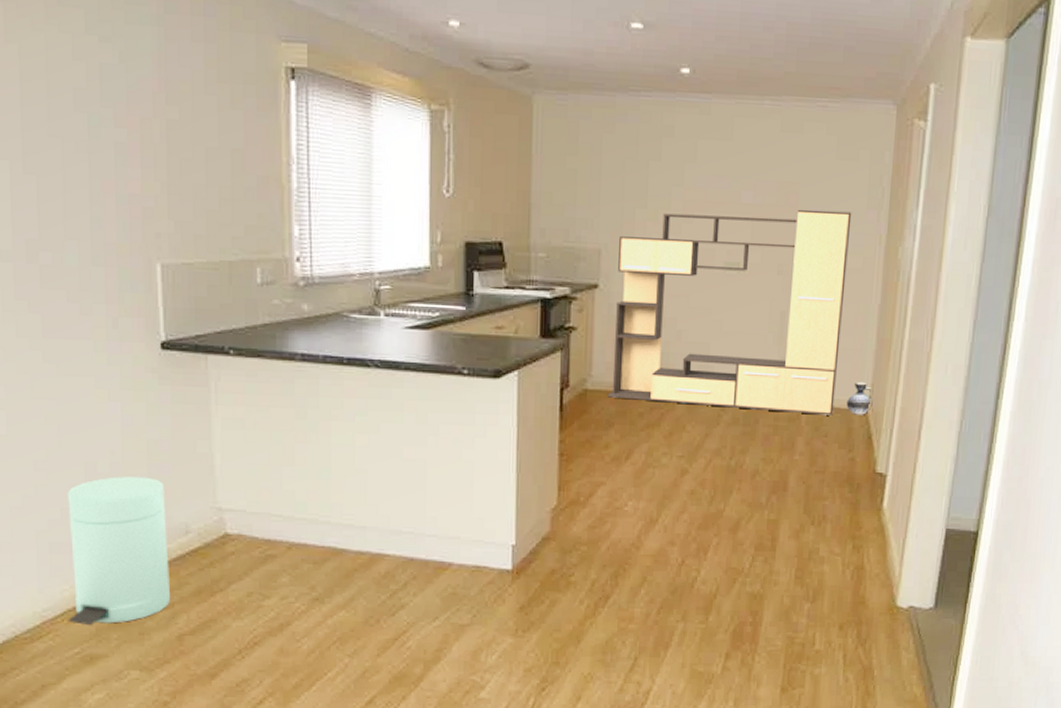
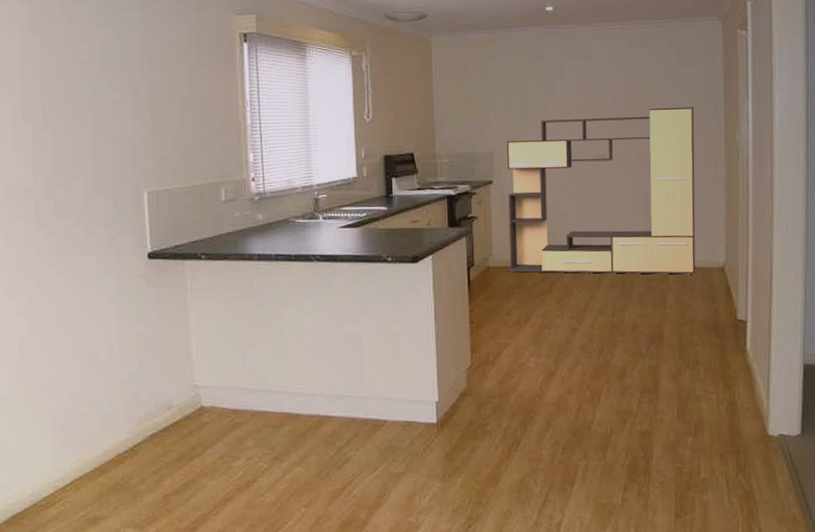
trash can: present [68,476,170,626] -> none [76,364,157,492]
ceramic jug: present [846,382,874,415] -> none [706,244,728,272]

